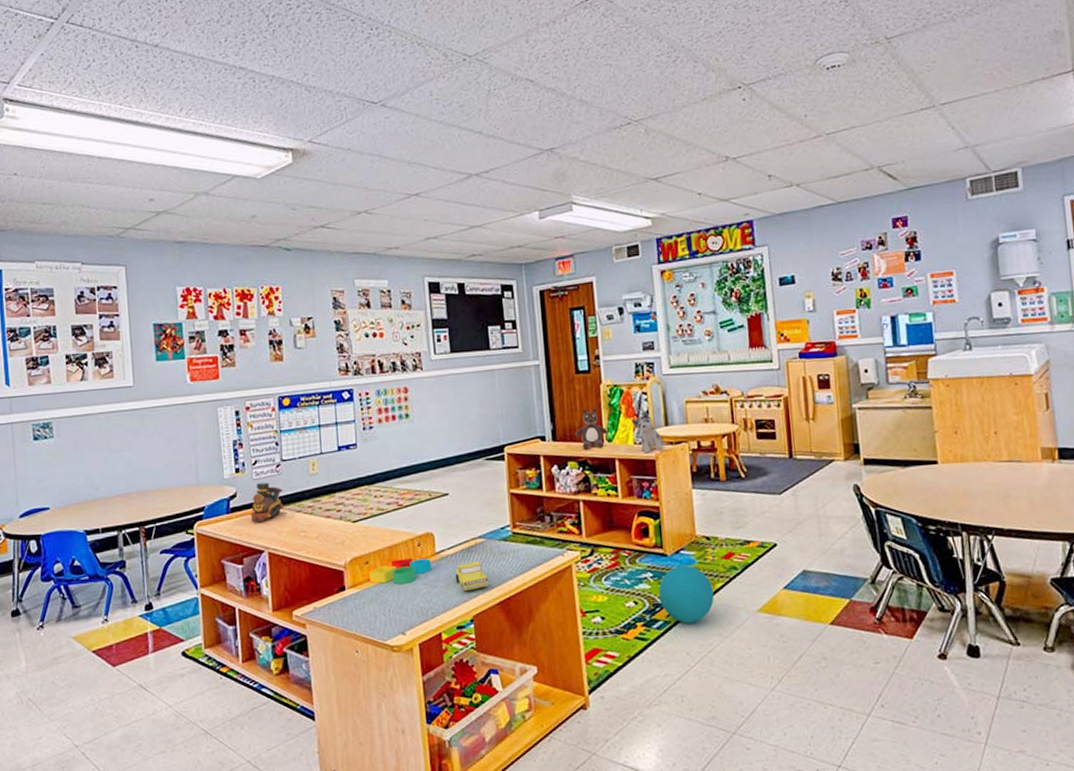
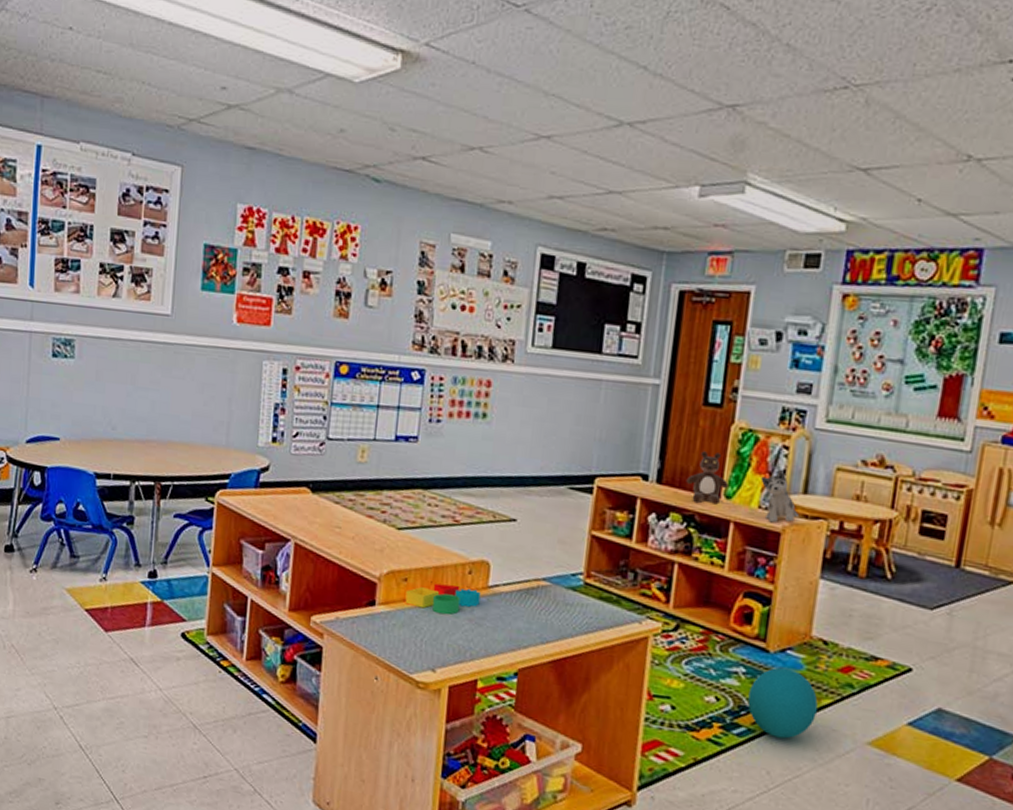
toy train: present [250,483,283,523] -> none [280,460,323,506]
toy truck: present [455,561,490,592] -> none [505,605,545,640]

